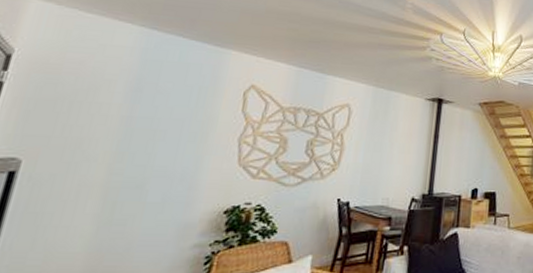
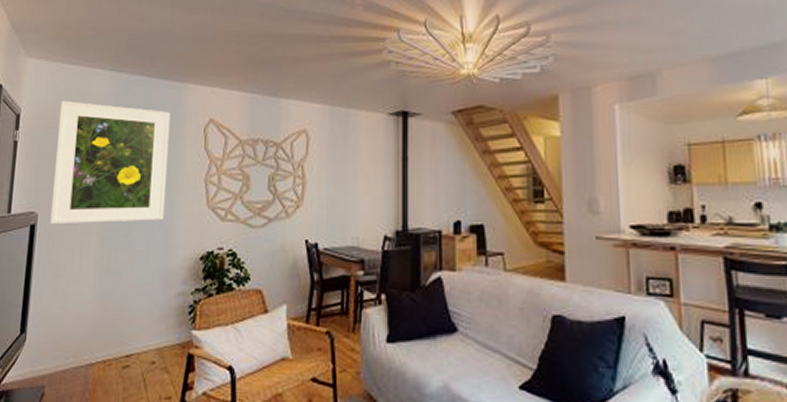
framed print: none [37,47,208,175] -> present [50,100,171,223]

